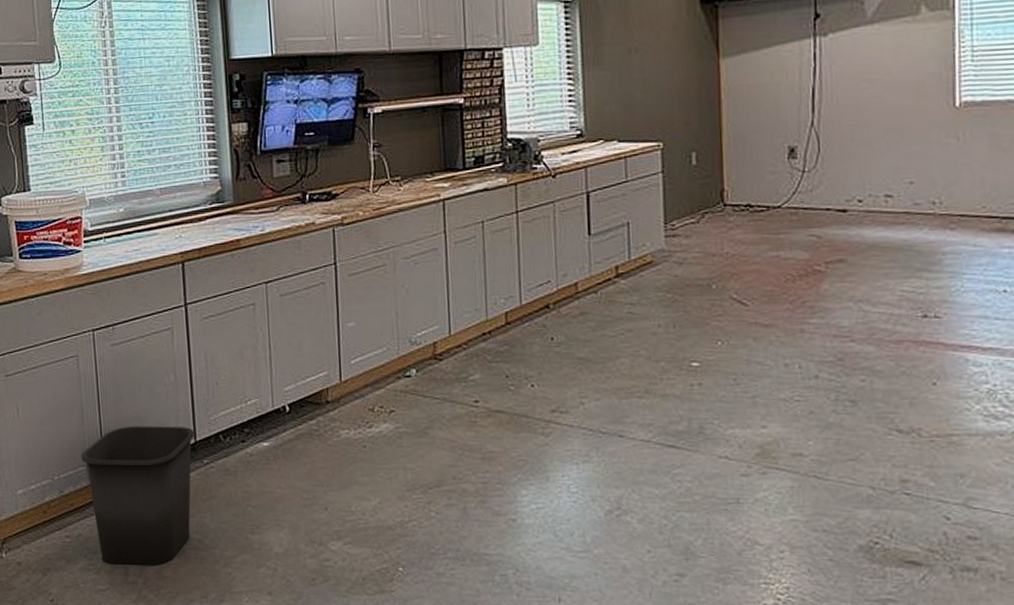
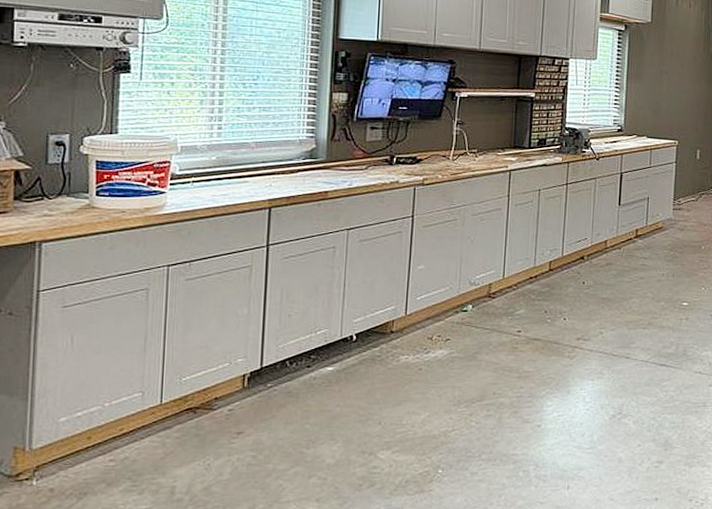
waste bin: present [81,426,195,567] -> none [138,353,262,484]

